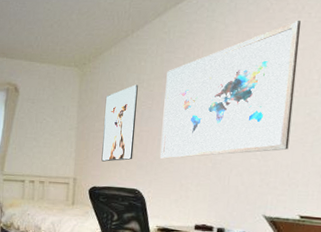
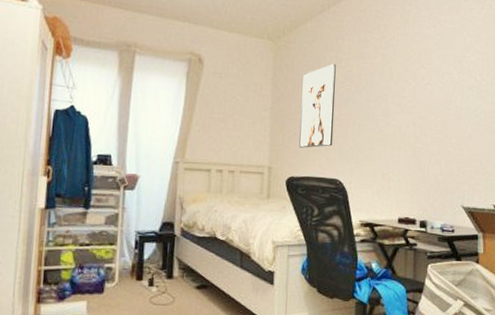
wall art: present [160,20,302,159] -> none [360,10,484,146]

